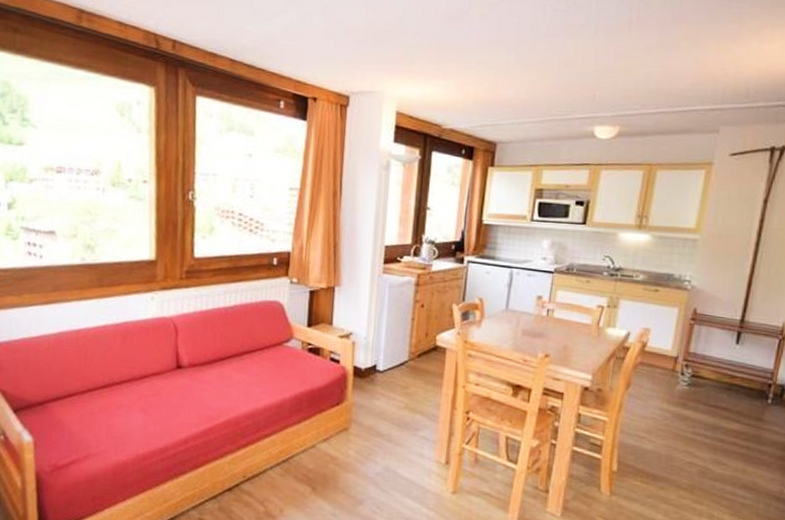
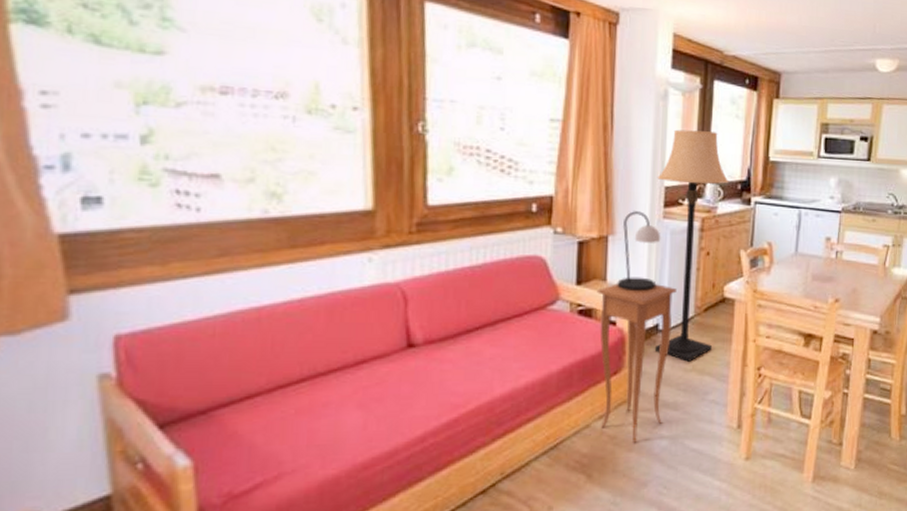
side table: none [324,327,393,465] -> present [597,283,677,443]
table lamp: none [341,266,381,337] -> present [617,211,661,292]
lamp: none [372,196,444,400] -> present [654,129,729,362]

